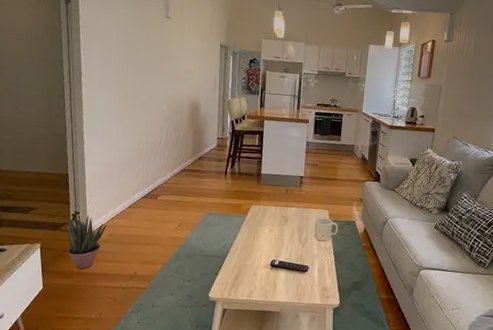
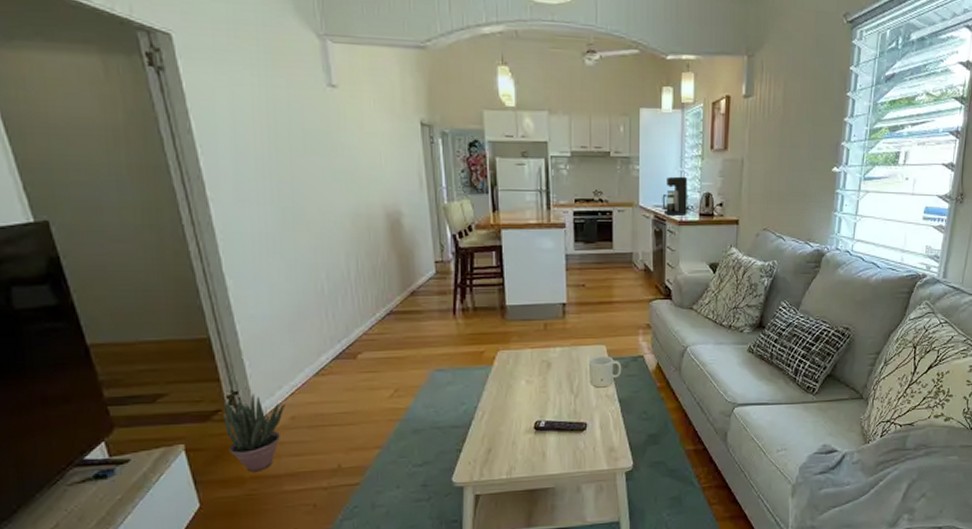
coffee maker: none [379,93,399,122] -> present [662,176,688,216]

